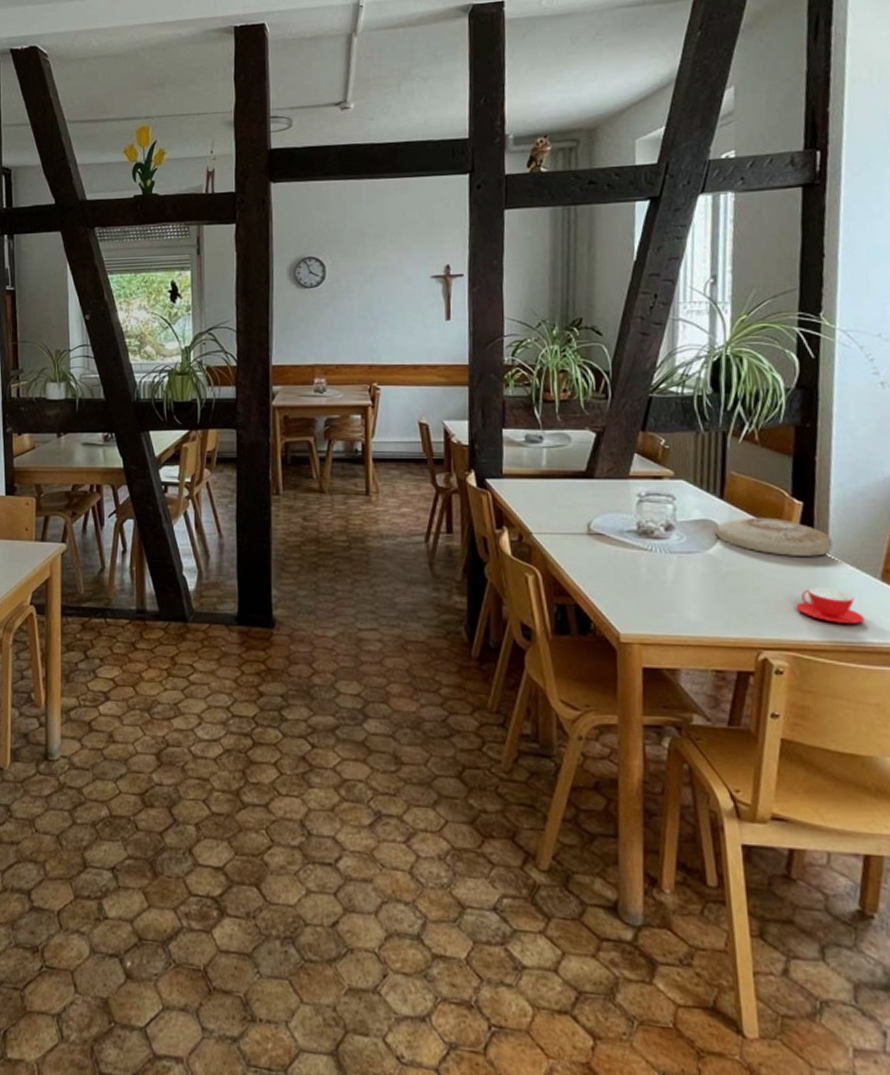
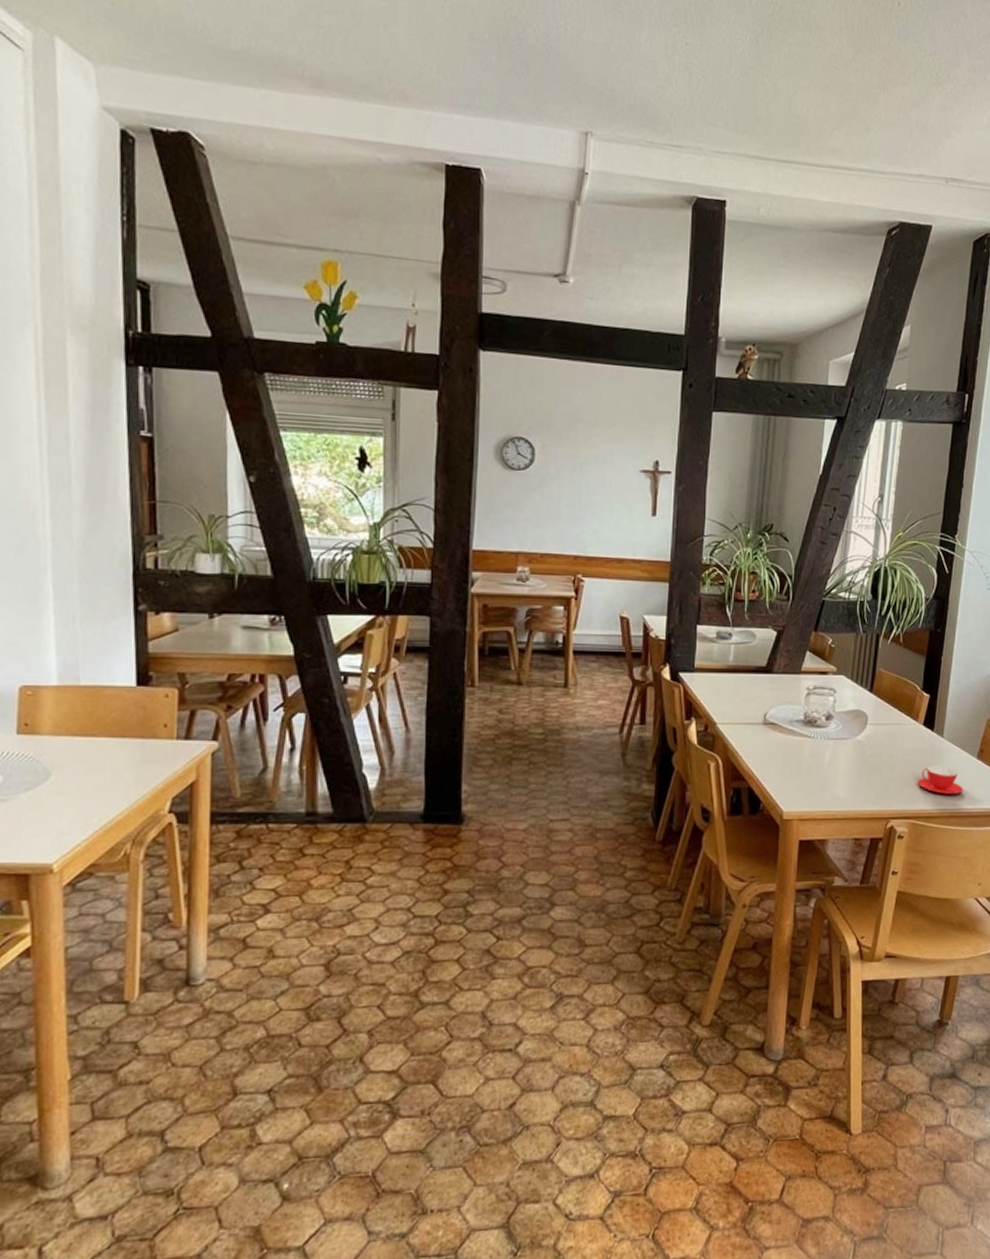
plate: present [715,517,833,556] -> none [864,708,947,740]

